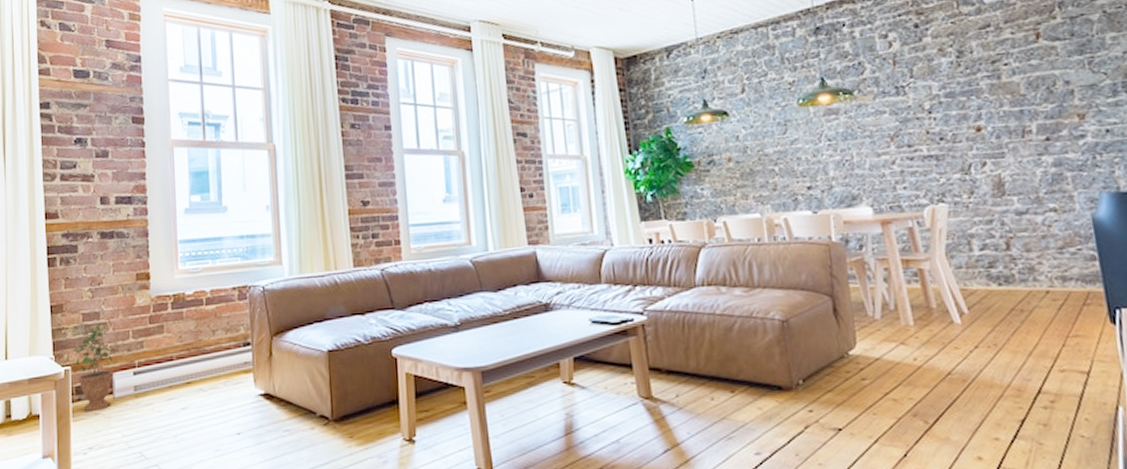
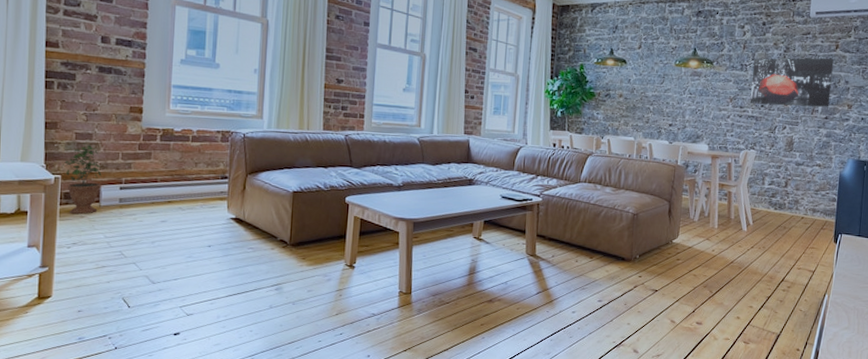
wall art: none [912,53,1048,138] -> present [749,58,834,107]

